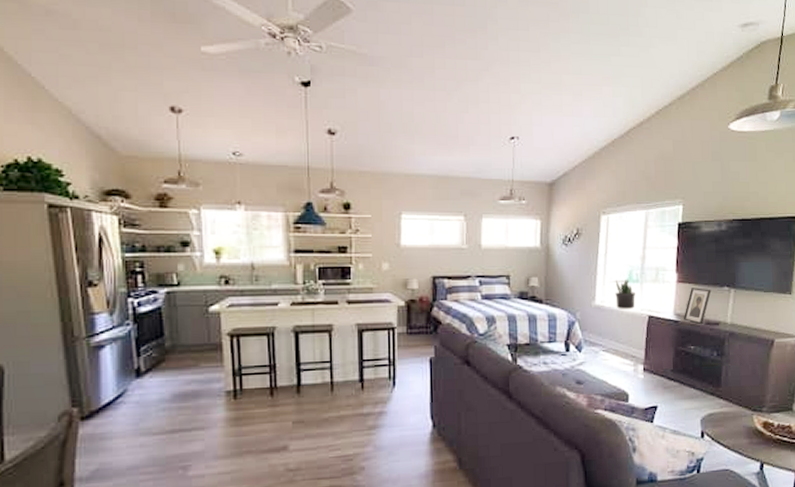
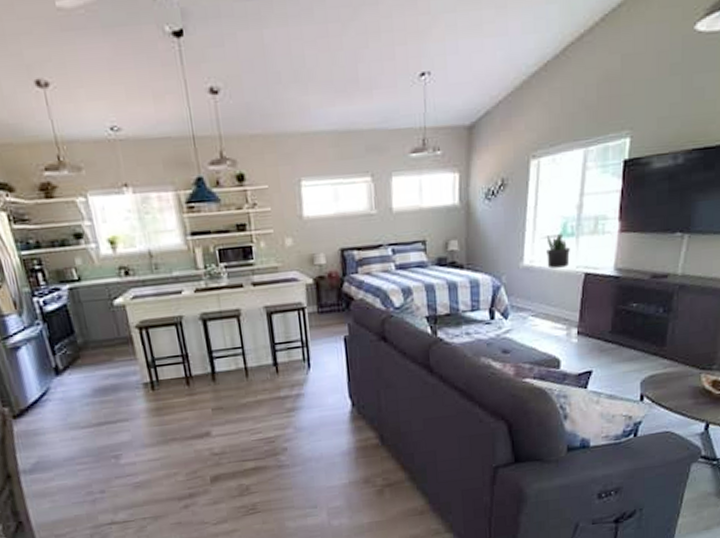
picture frame: present [683,287,712,325] -> none [625,236,661,279]

